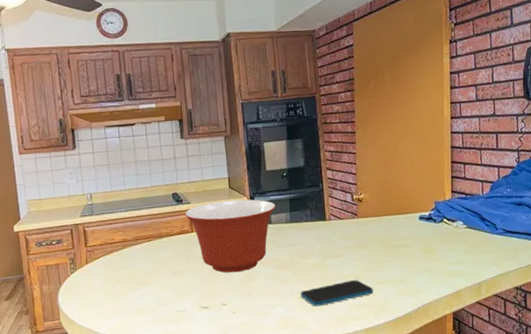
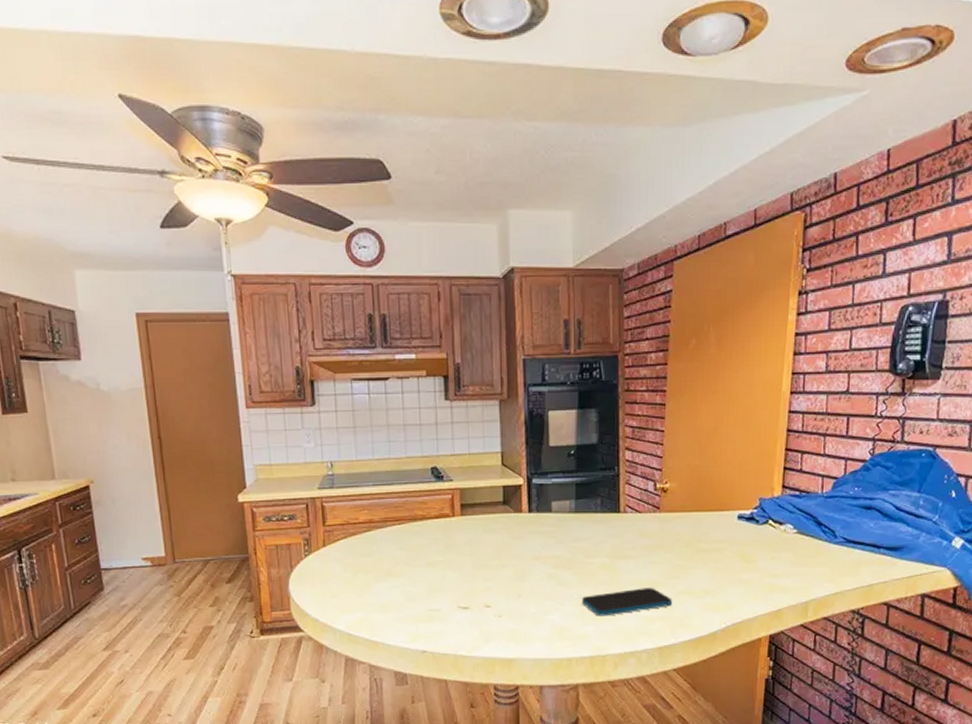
mixing bowl: present [184,199,276,273] -> none [445,480,558,569]

